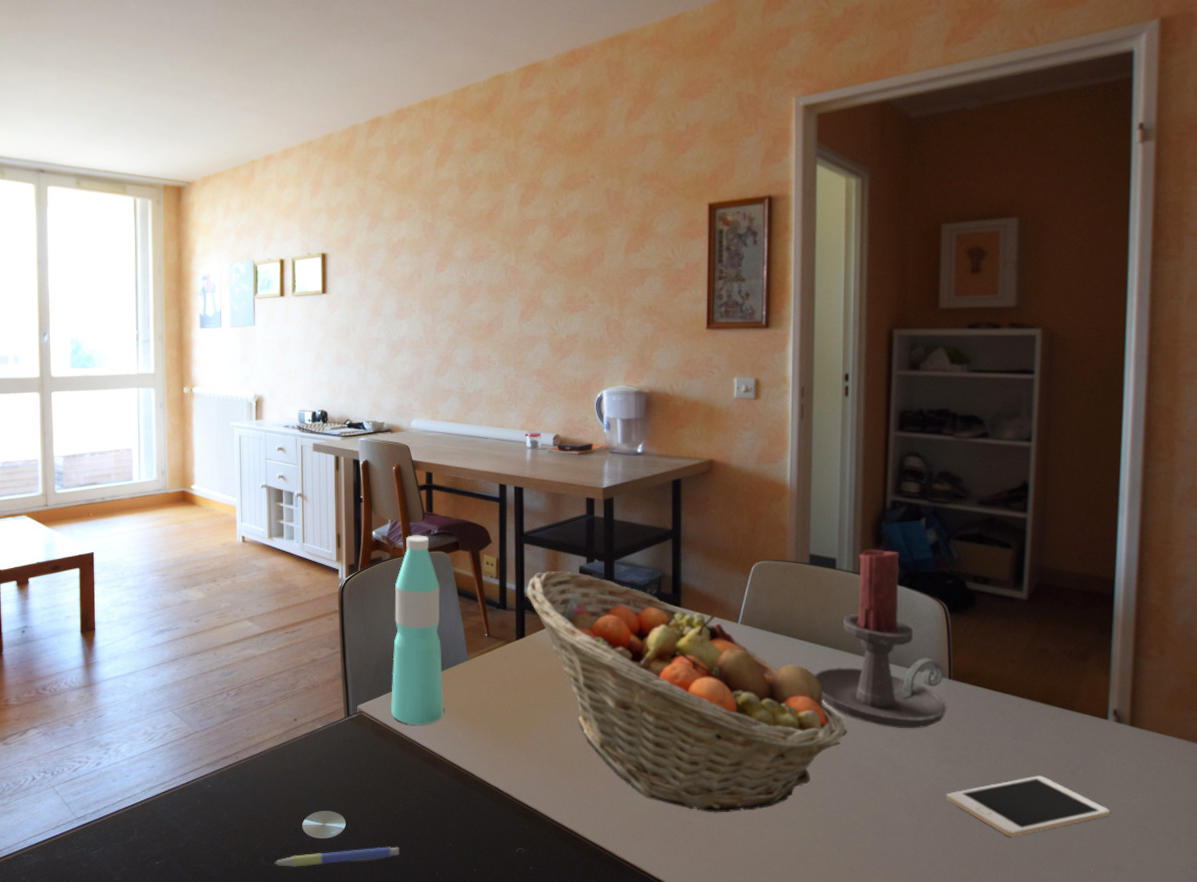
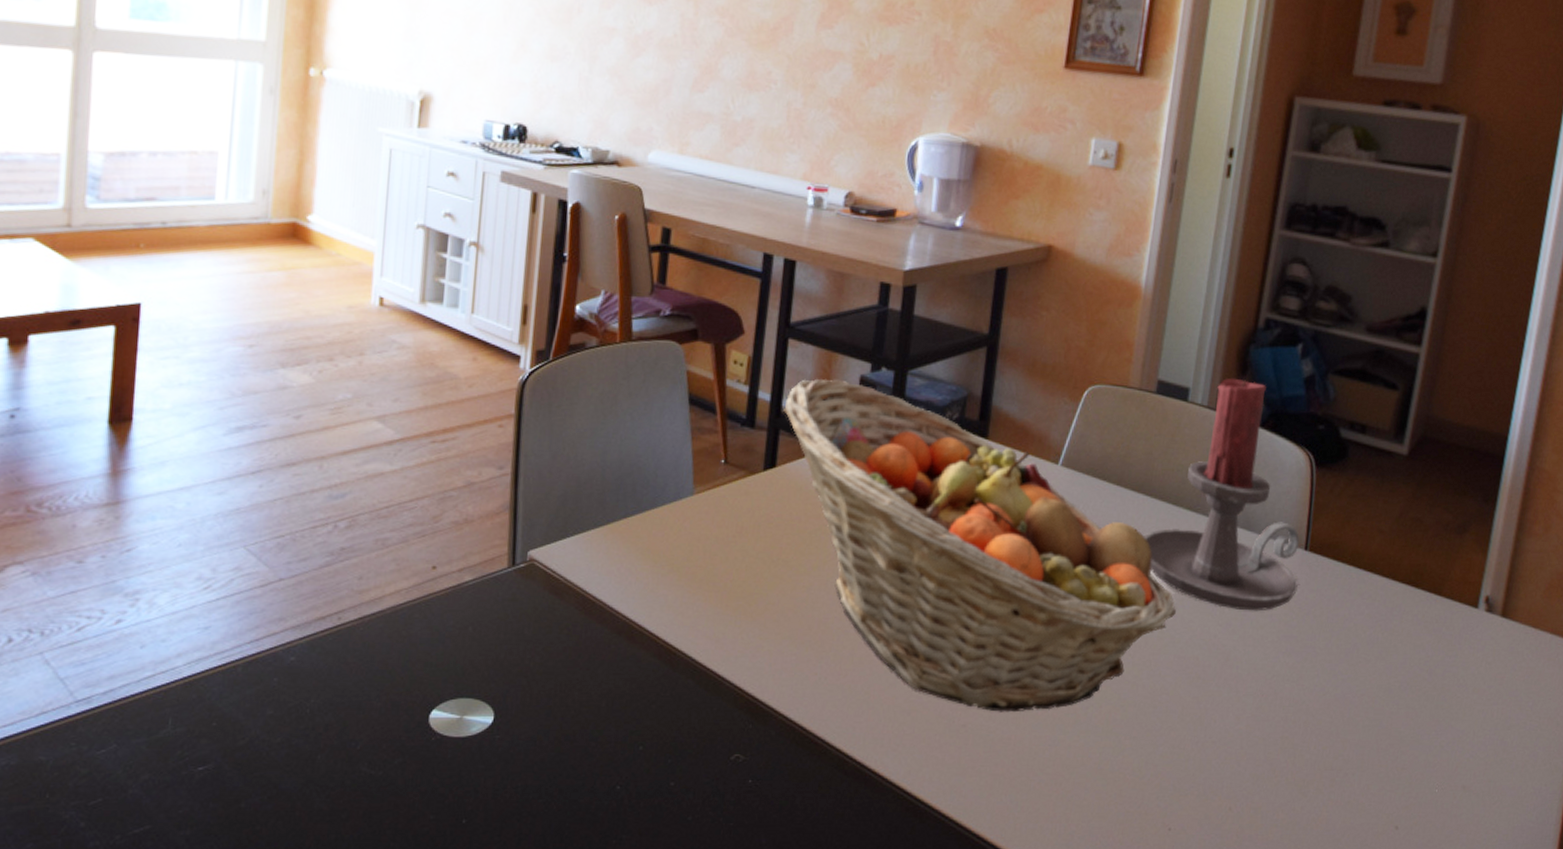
pen: present [274,846,399,867] -> none [382,750,568,777]
water bottle: present [390,535,444,725] -> none [575,314,665,583]
cell phone: present [947,776,1111,837] -> none [1283,674,1467,750]

